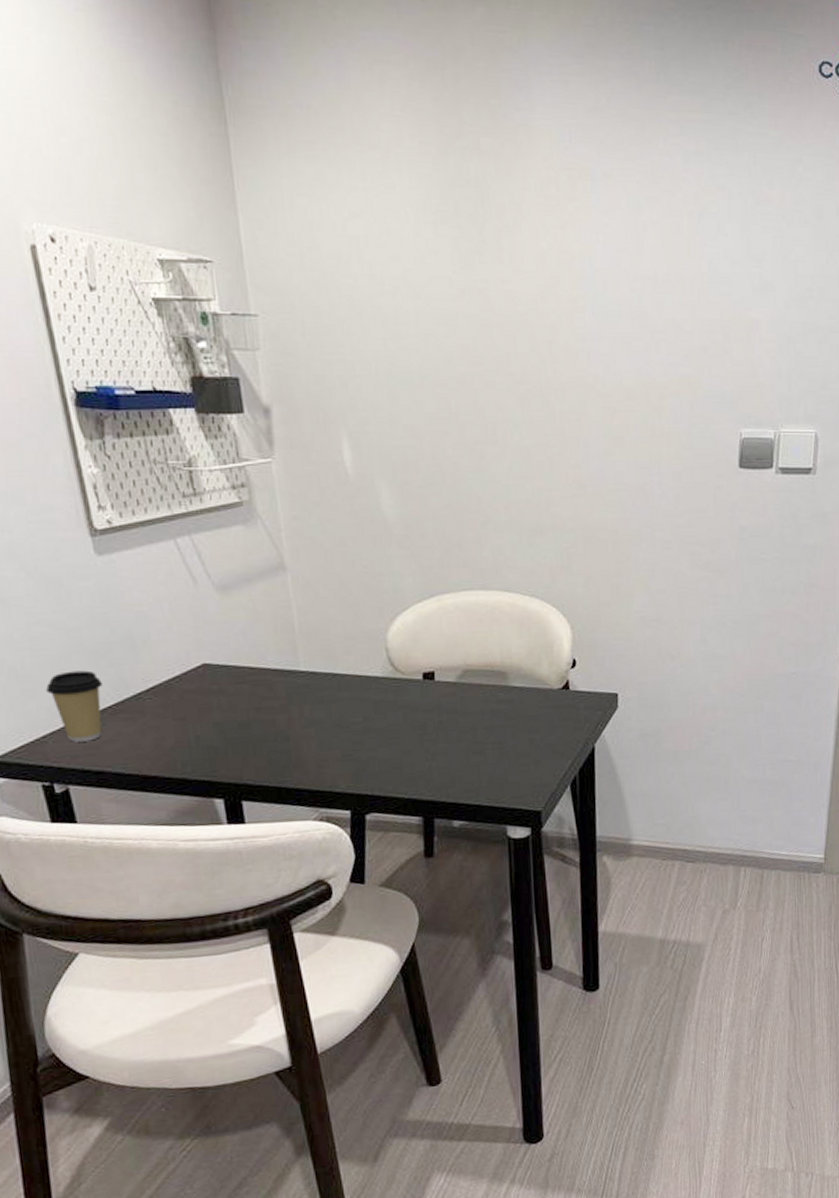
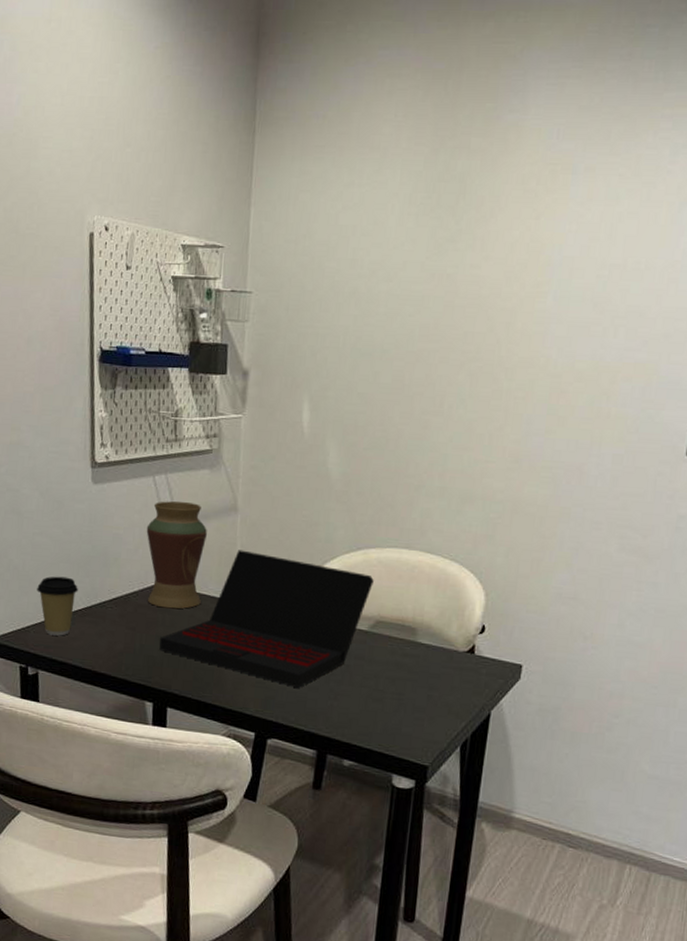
vase: none [177,564,261,690] -> present [146,500,207,609]
laptop: none [219,612,454,755] -> present [159,550,374,688]

